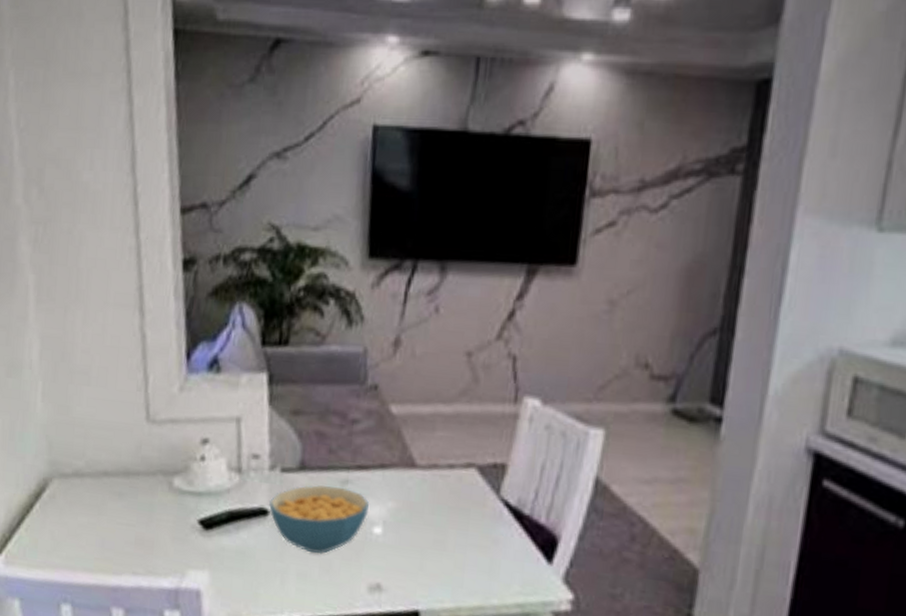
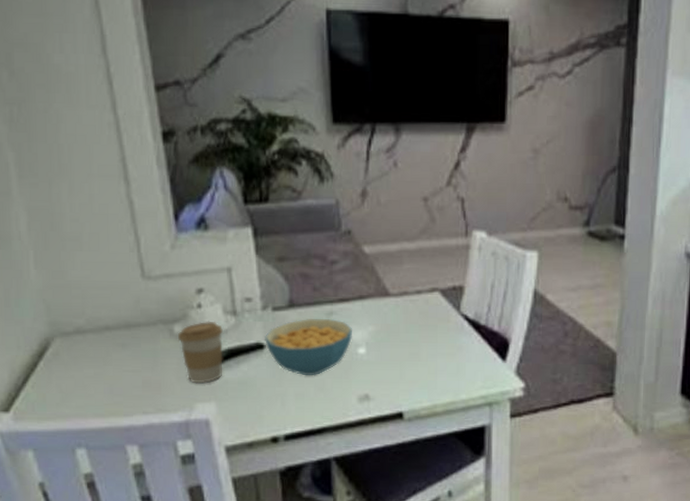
coffee cup: none [177,476,225,548] -> present [178,321,223,383]

